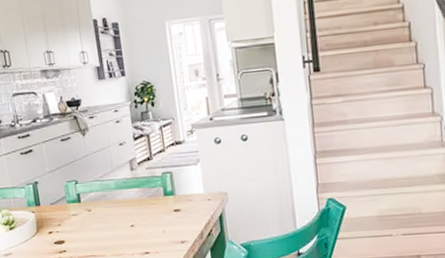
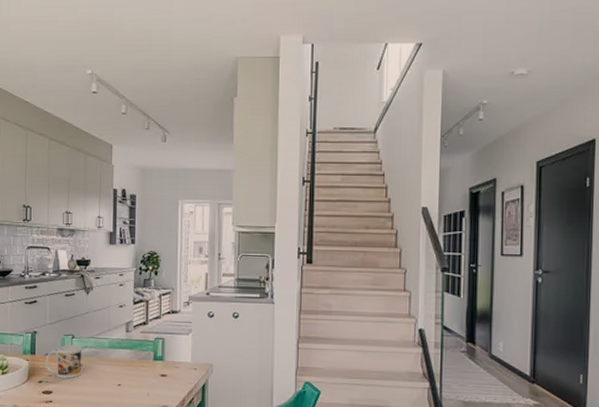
mug: none [52,190,92,227] -> present [46,344,82,379]

